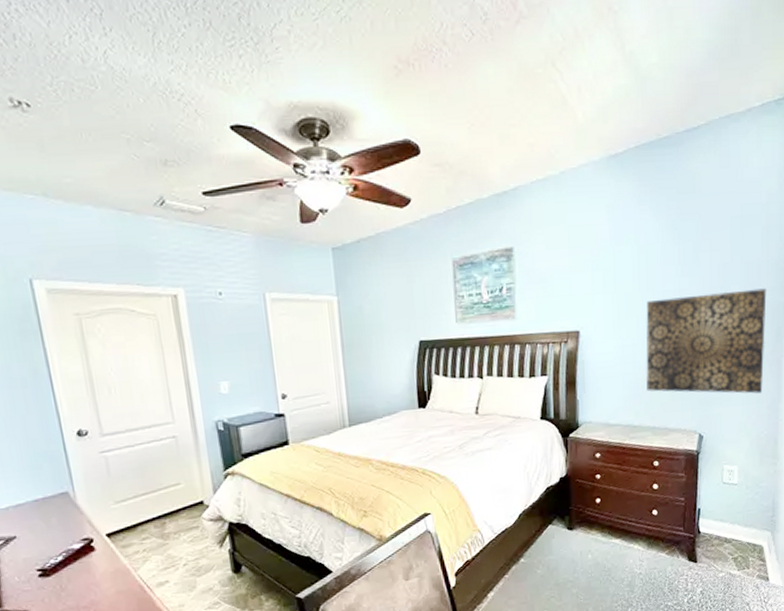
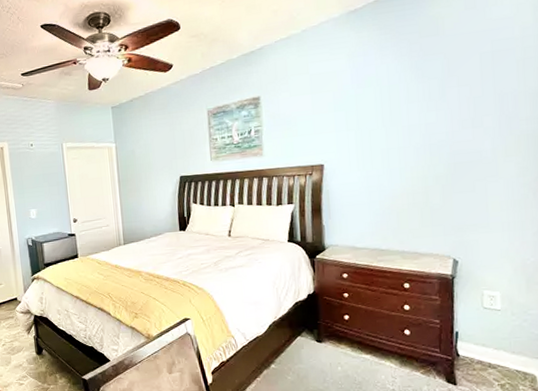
wall art: present [646,288,767,394] -> none [391,118,527,221]

